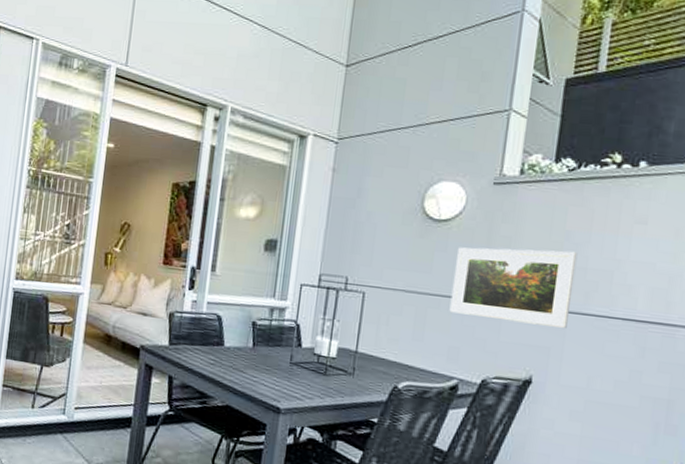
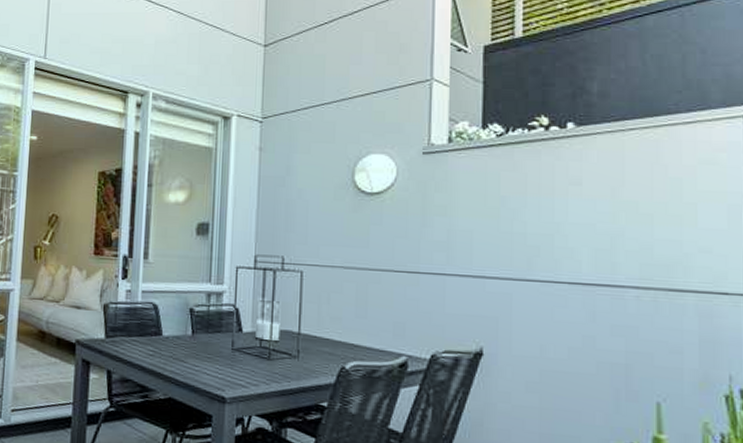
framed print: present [449,247,578,328] -> none [391,216,515,296]

